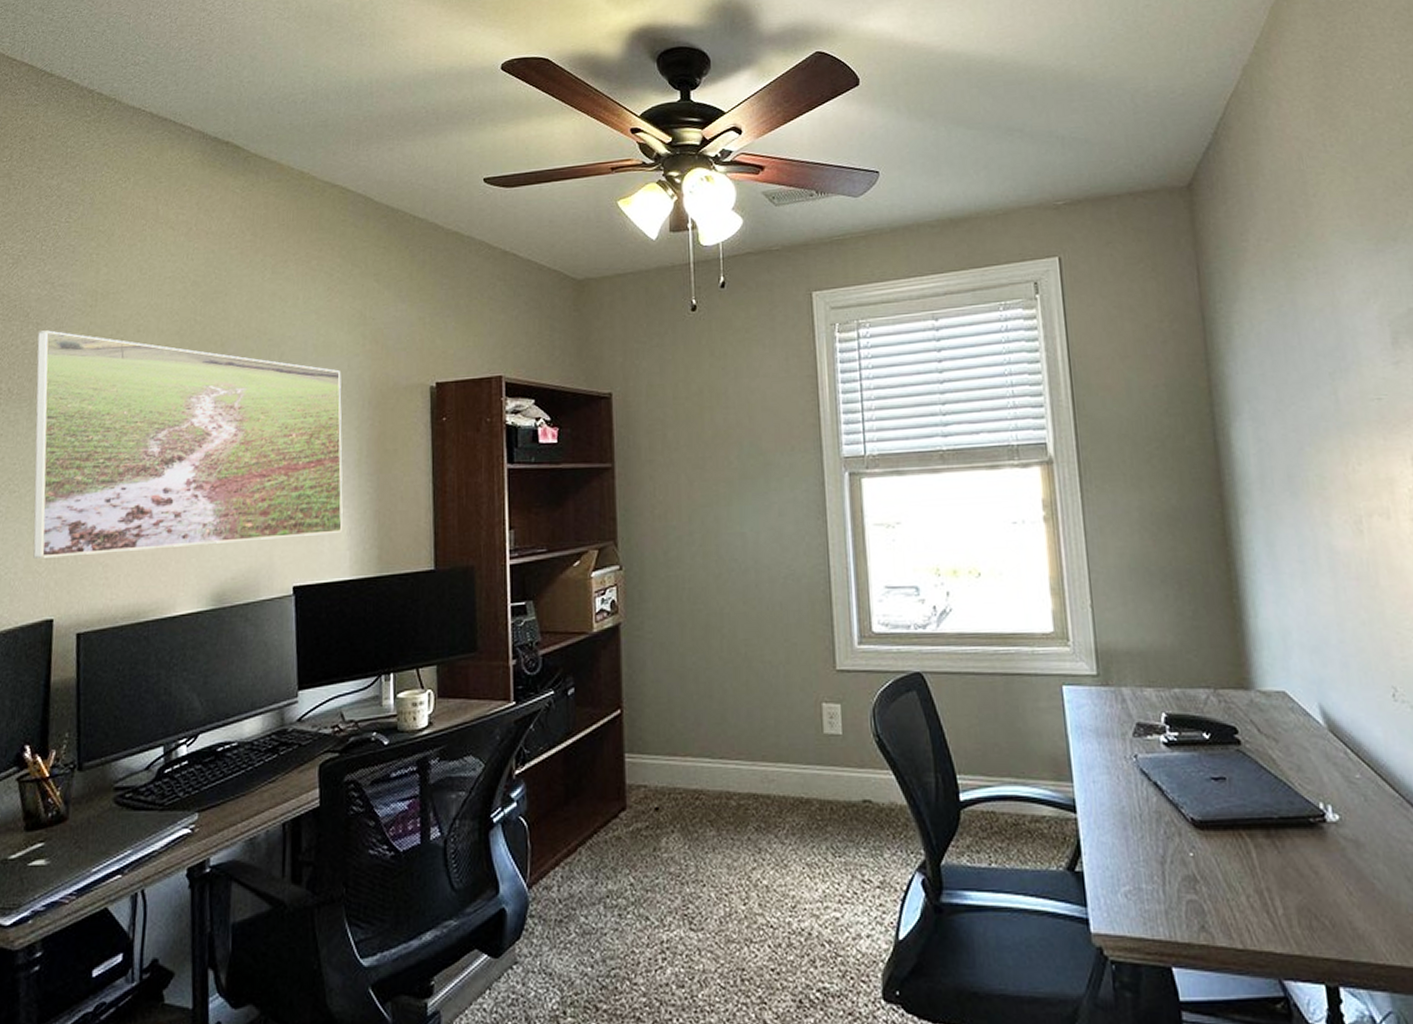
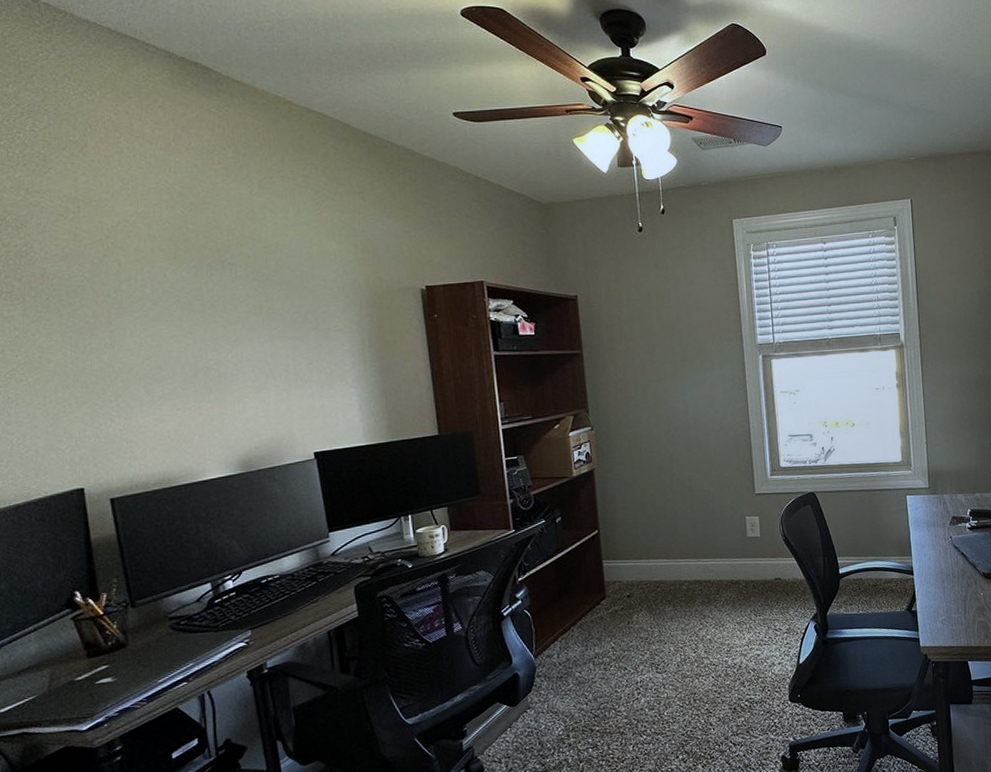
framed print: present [33,330,343,559] -> none [18,234,355,438]

